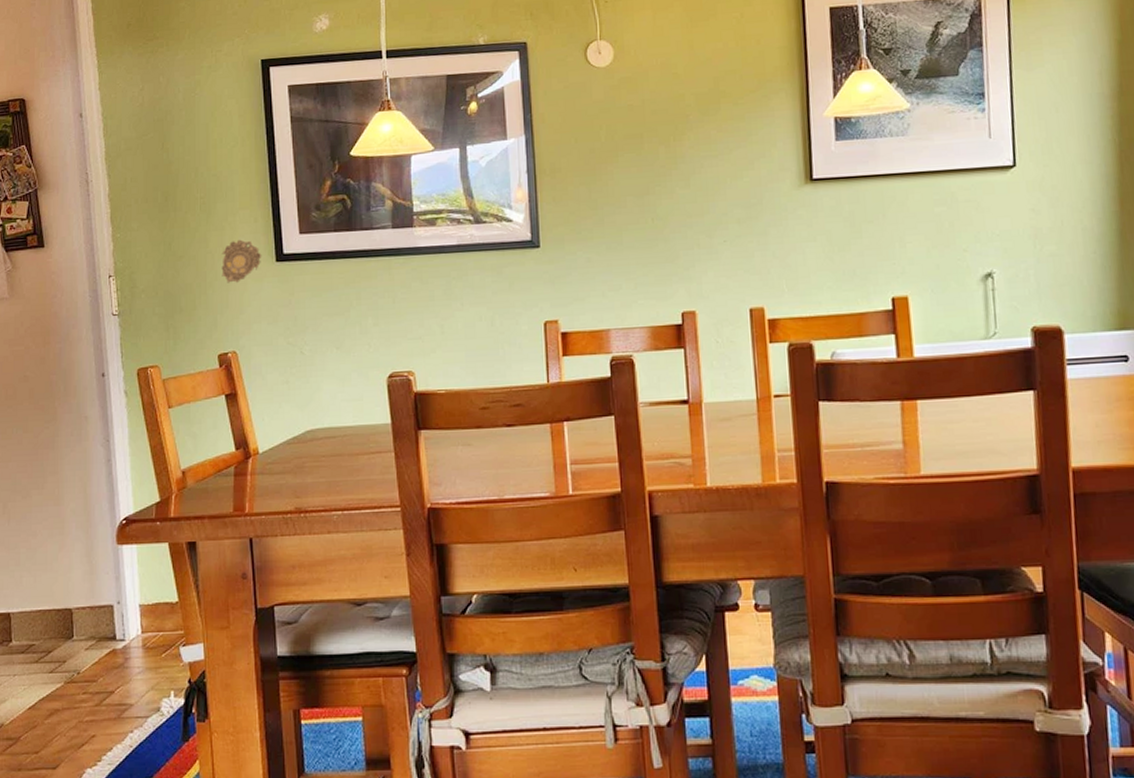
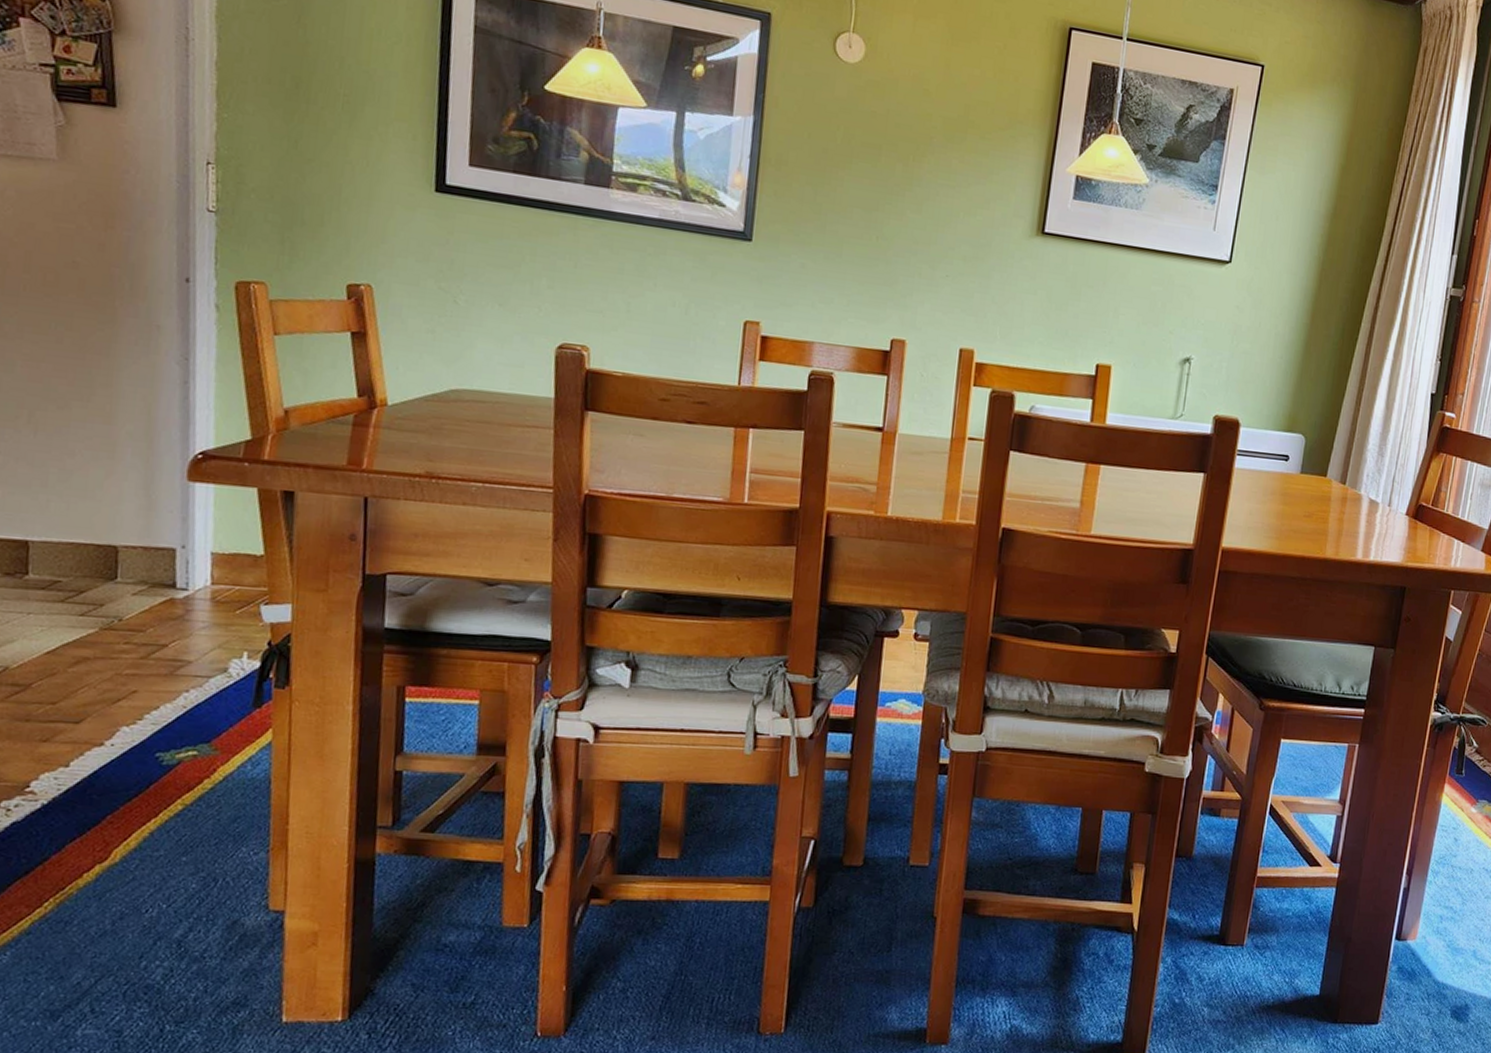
decorative medallion: present [221,239,262,283] -> none [362,155,418,206]

